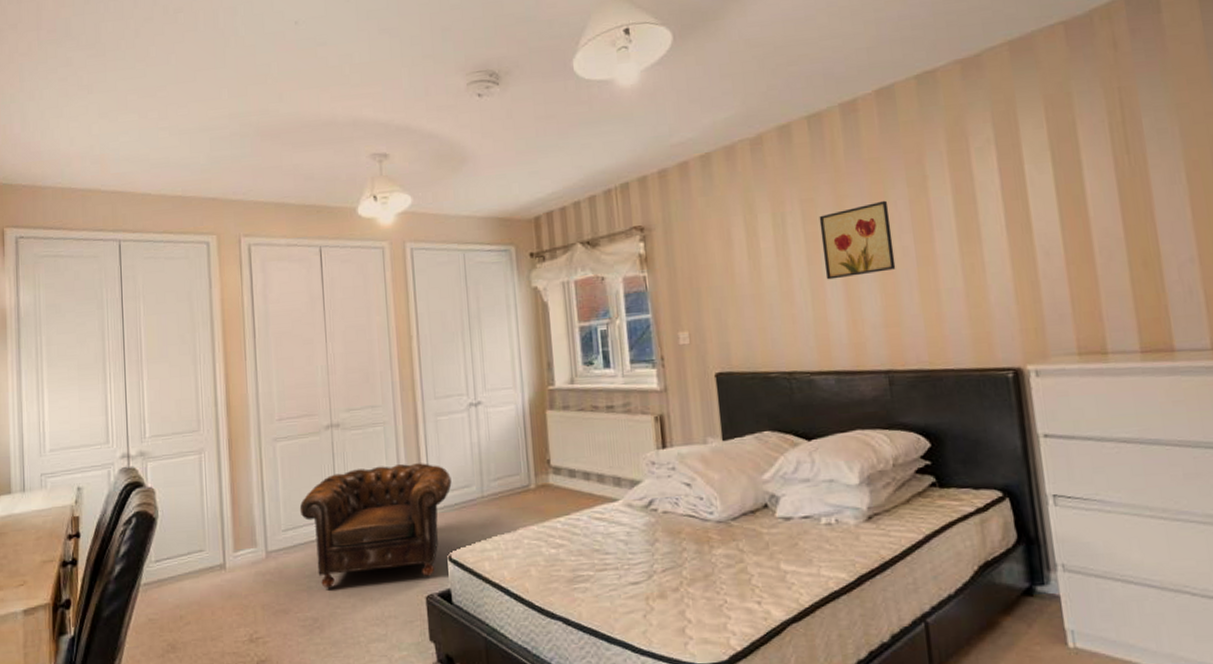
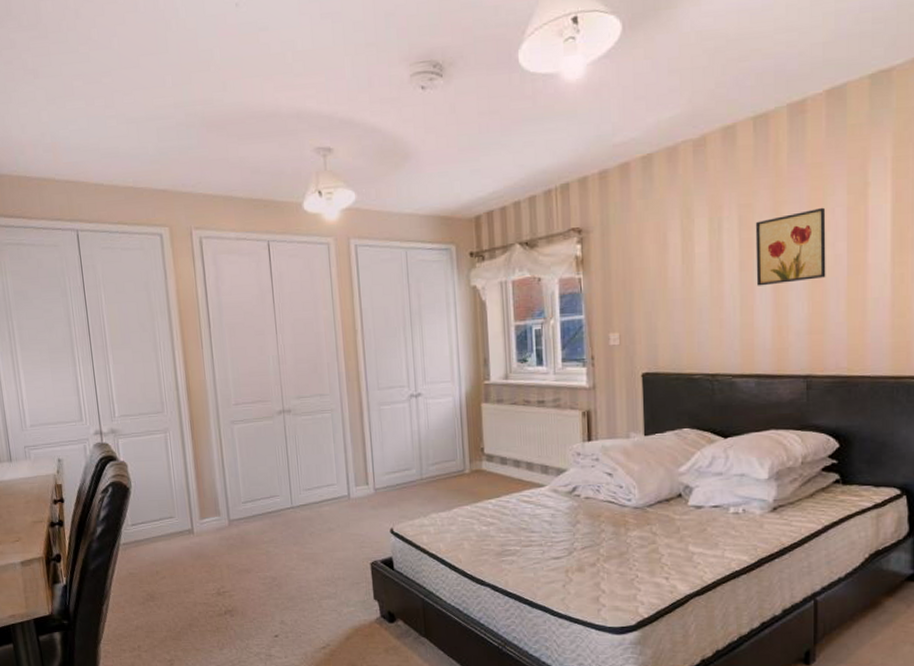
armchair: present [299,463,452,589] -> none [257,447,394,554]

